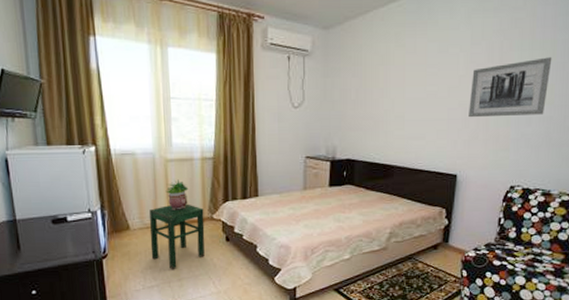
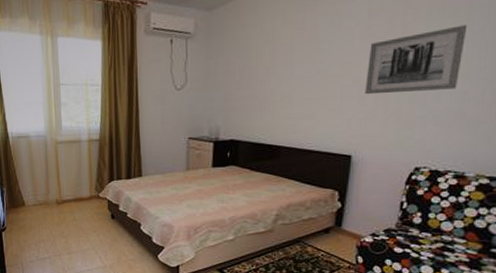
stool: present [150,204,205,269] -> none [42,183,92,243]
potted plant: present [165,179,188,210] -> none [56,160,77,189]

